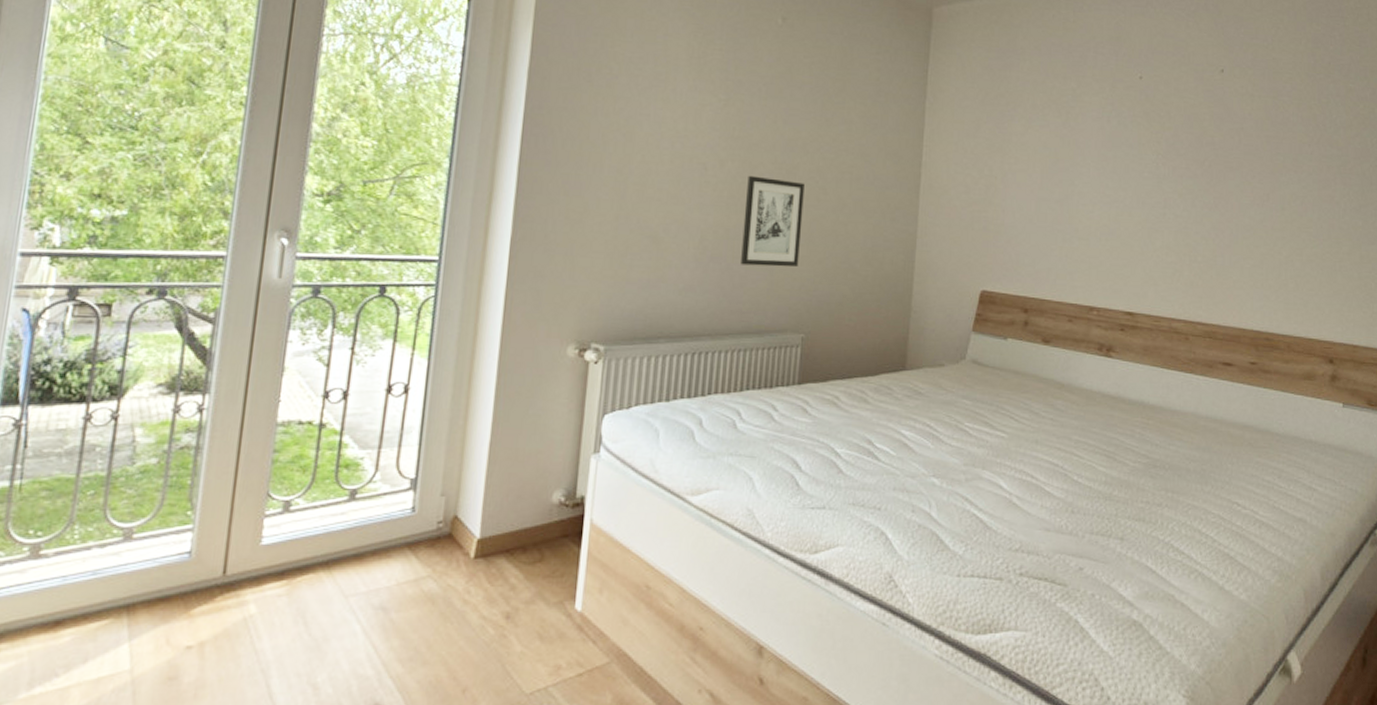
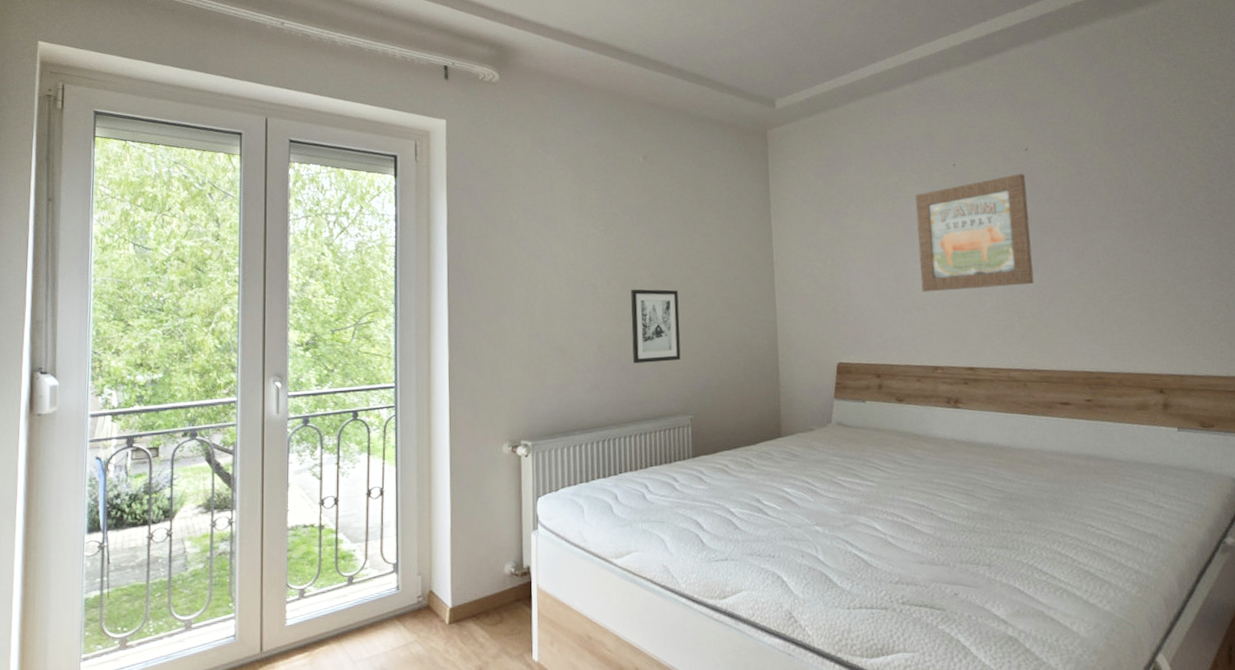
wall art: none [1087,97,1217,225] -> present [915,173,1035,292]

